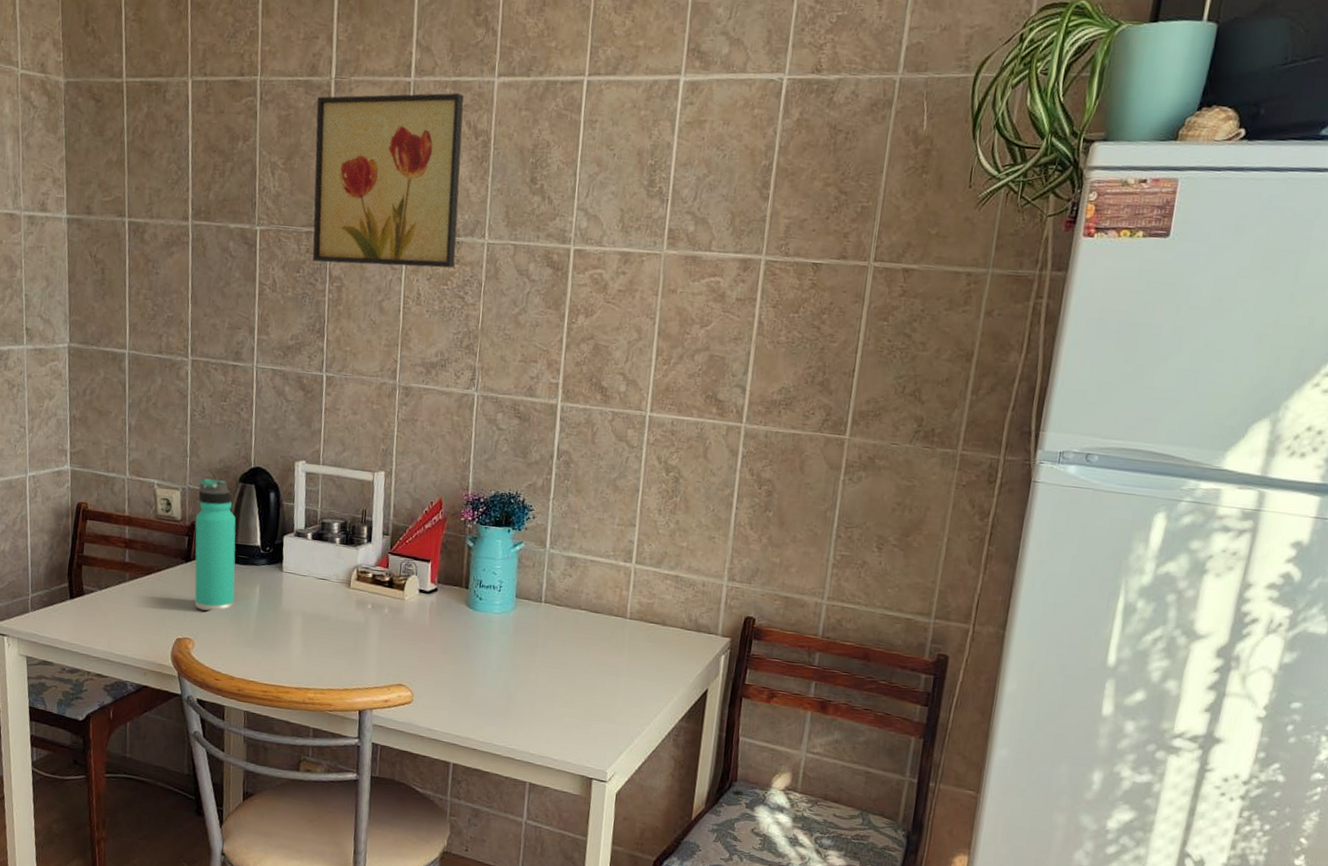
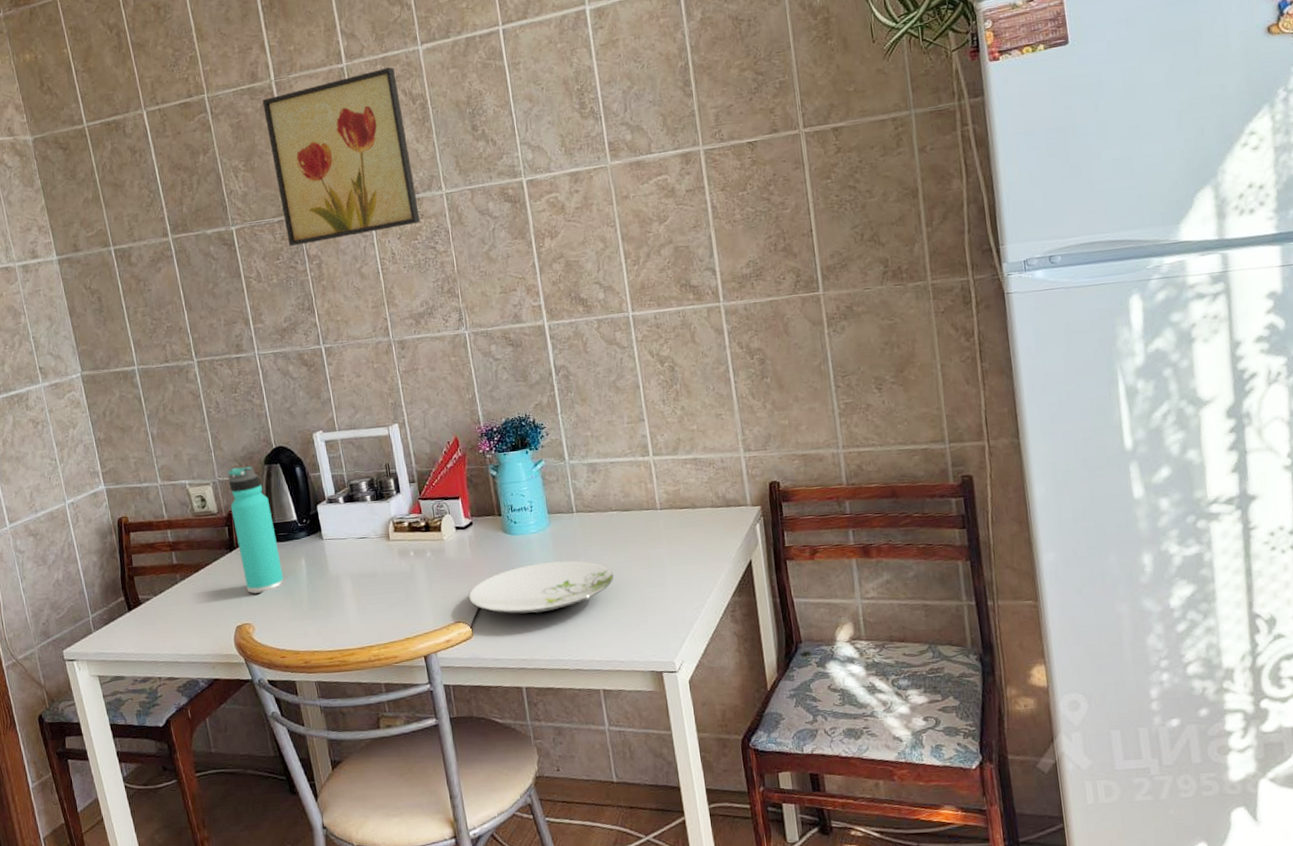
plate: none [416,644,567,695] -> present [469,560,614,614]

